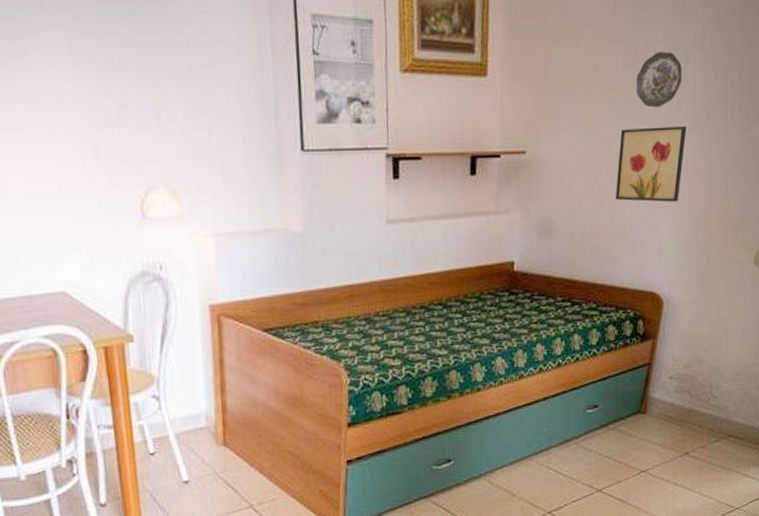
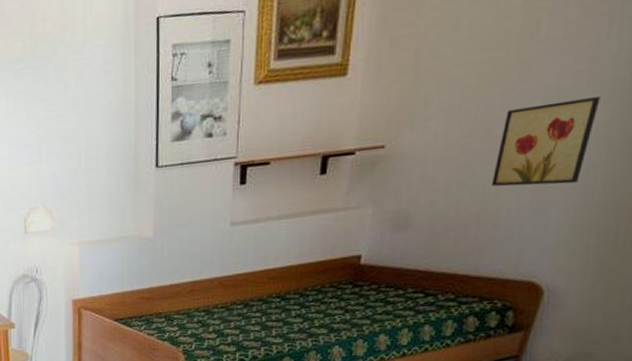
decorative plate: present [636,52,682,108] -> none [532,14,602,81]

